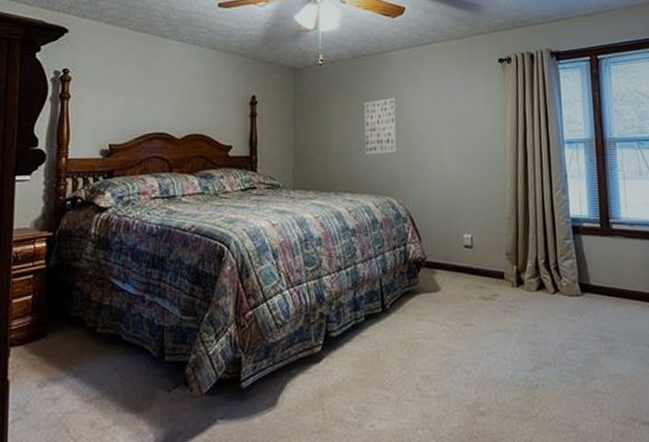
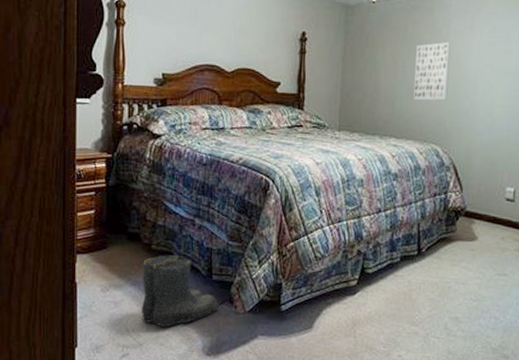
boots: none [83,338,173,423] -> present [141,255,219,328]

